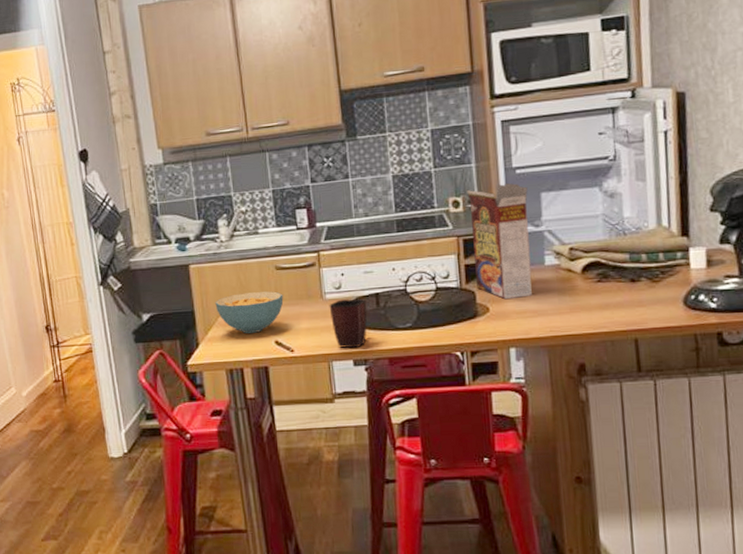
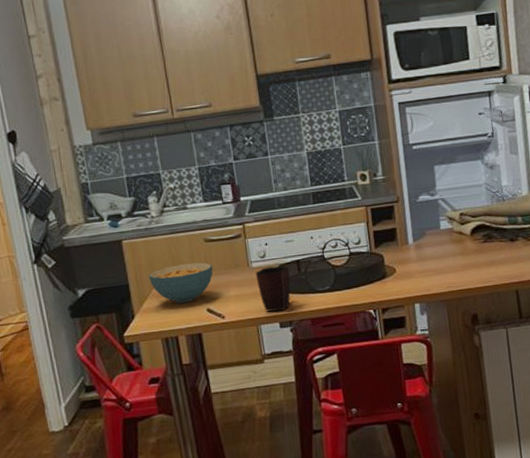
cereal box: present [467,182,533,300] -> none [372,157,432,261]

